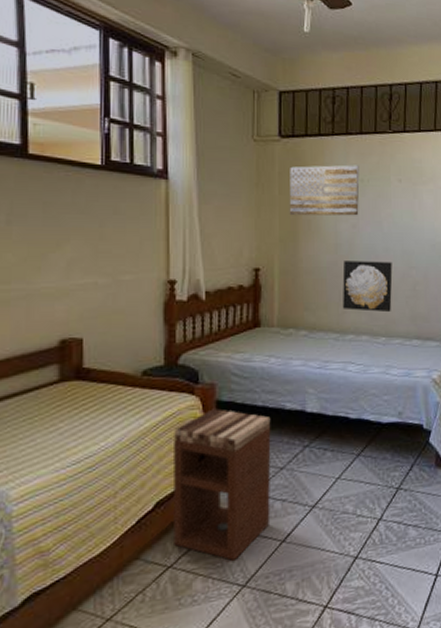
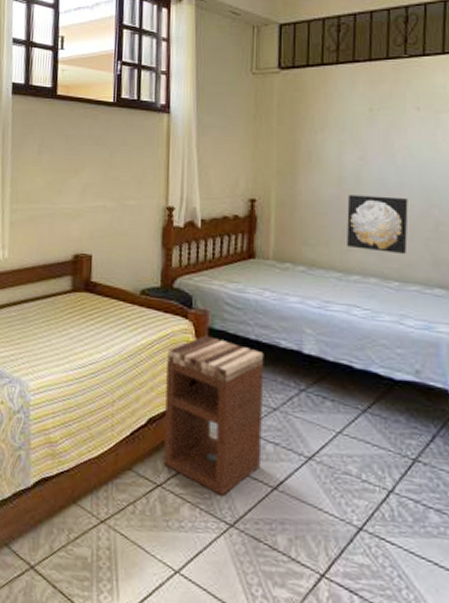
wall art: present [289,164,360,216] -> none [288,93,368,148]

